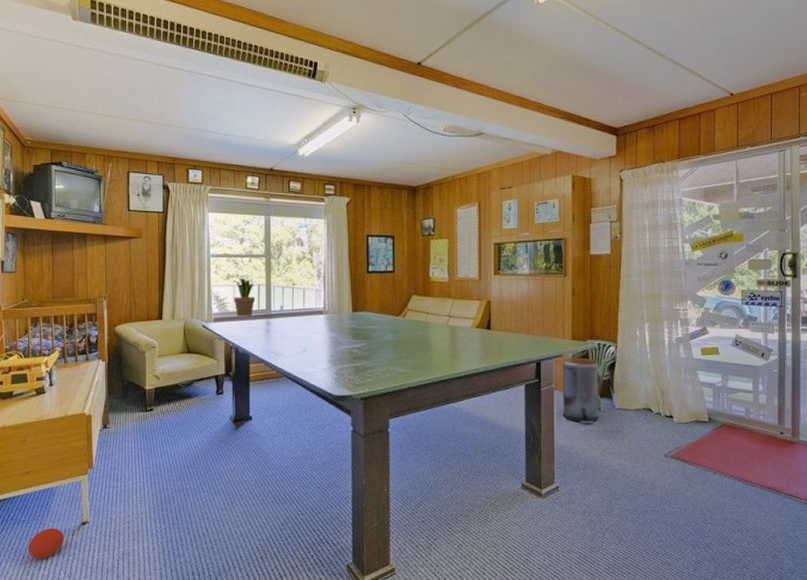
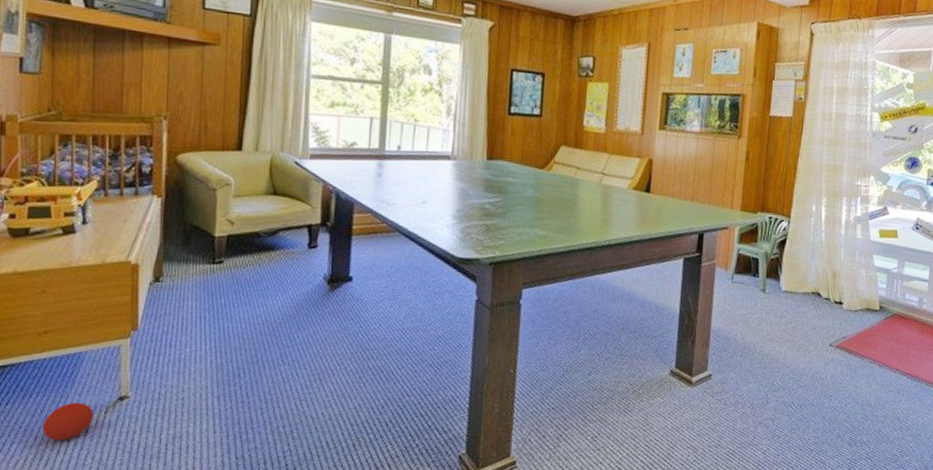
potted plant: present [233,278,256,317] -> none [337,107,368,156]
pedal bin: present [562,357,599,424] -> none [723,230,768,306]

